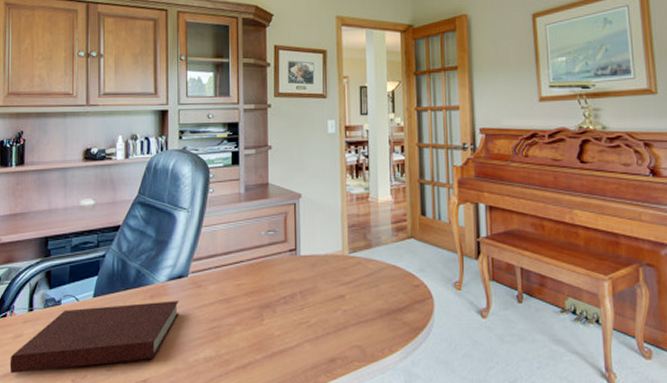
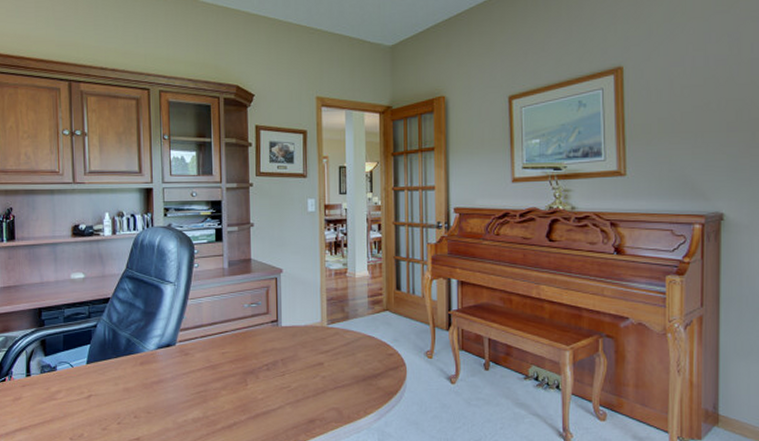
notebook: present [9,301,179,374] -> none [11,367,168,433]

